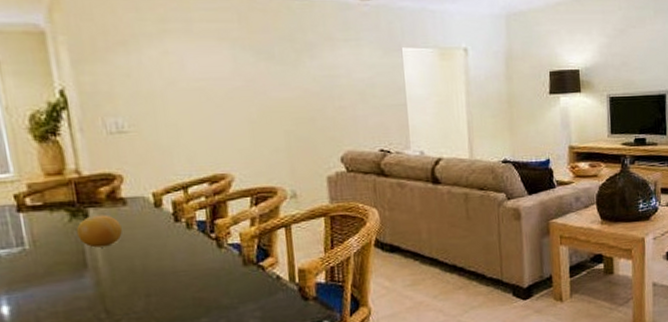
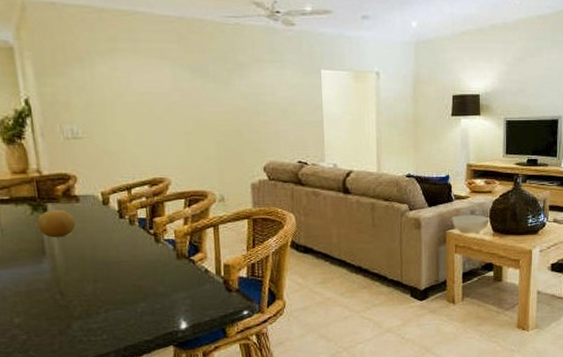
bowl: none [554,201,596,224] -> present [451,214,489,235]

